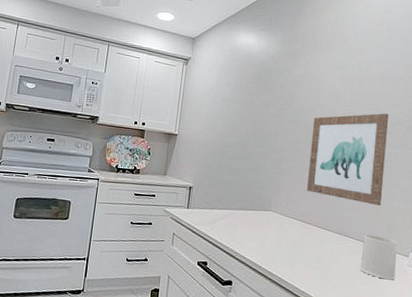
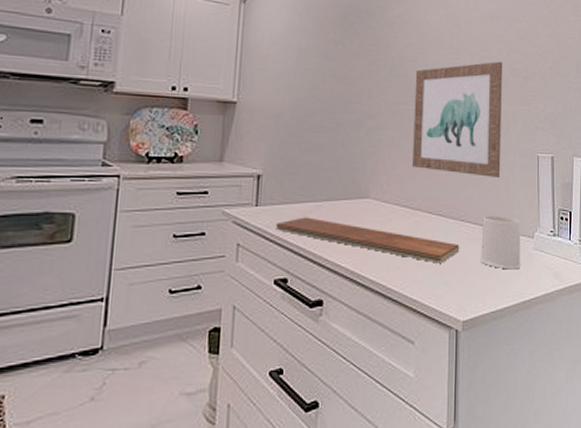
chopping board: none [200,219,343,267] -> present [275,217,460,263]

